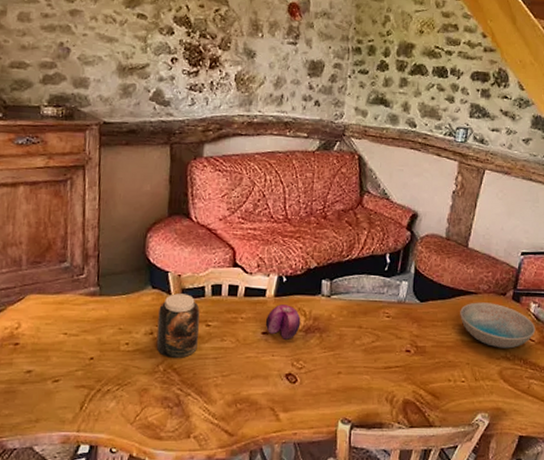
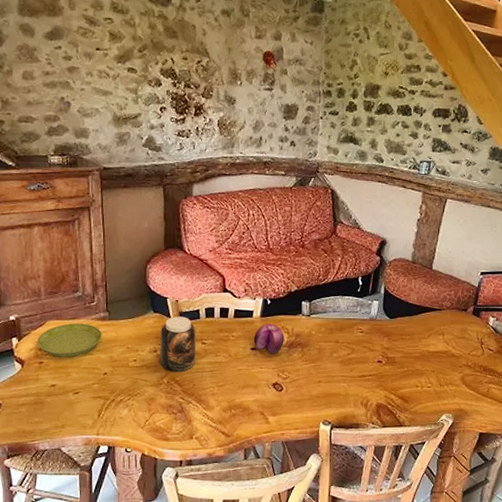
saucer: none [13,298,91,339] -> present [37,323,102,357]
dish: present [460,302,536,349] -> none [426,317,494,358]

